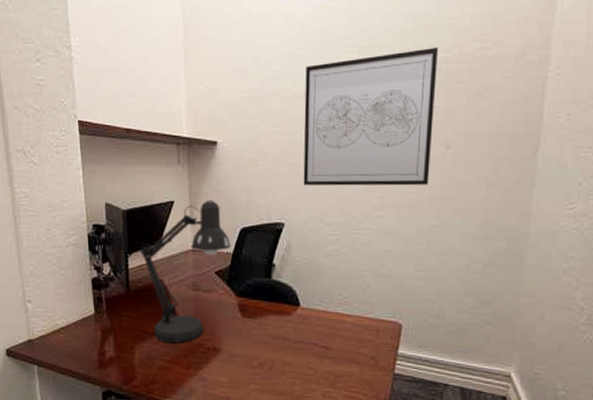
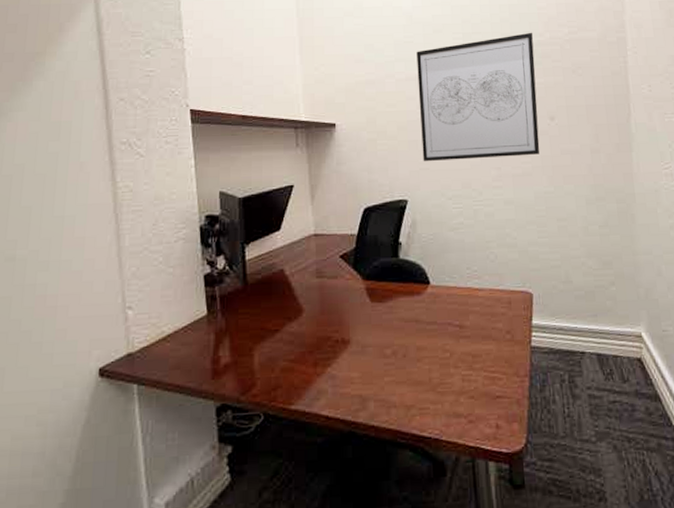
desk lamp: present [139,199,230,344] -> none [257,181,354,340]

